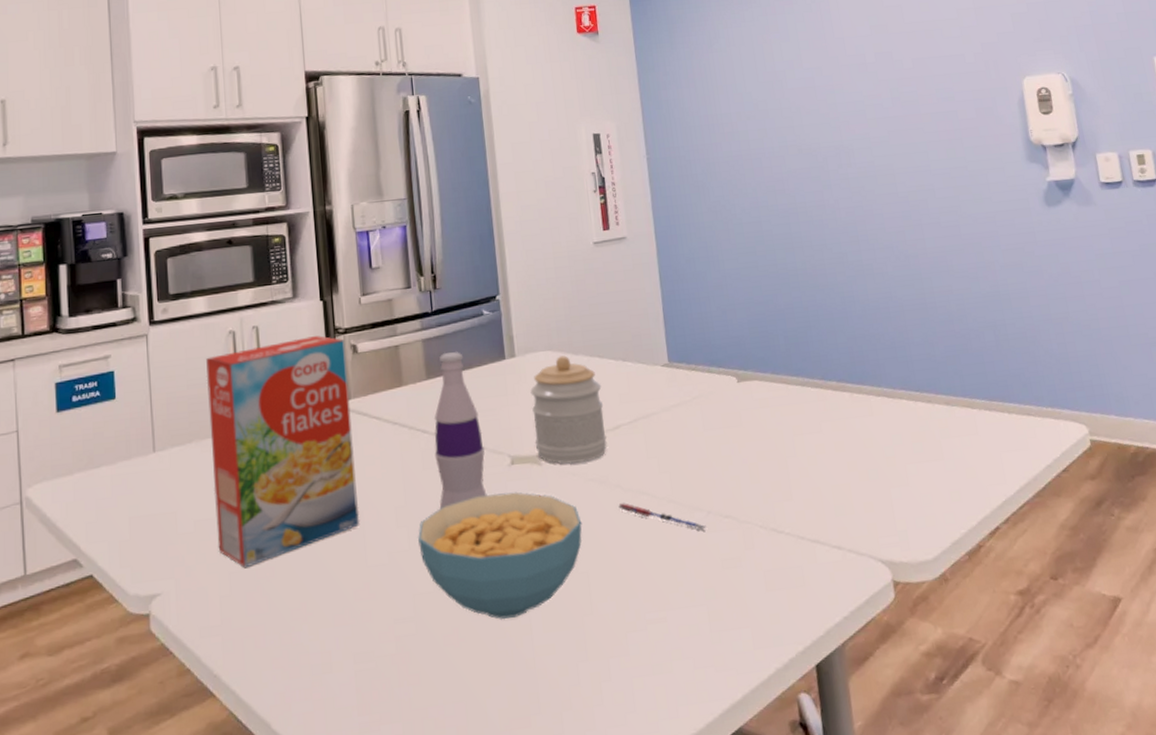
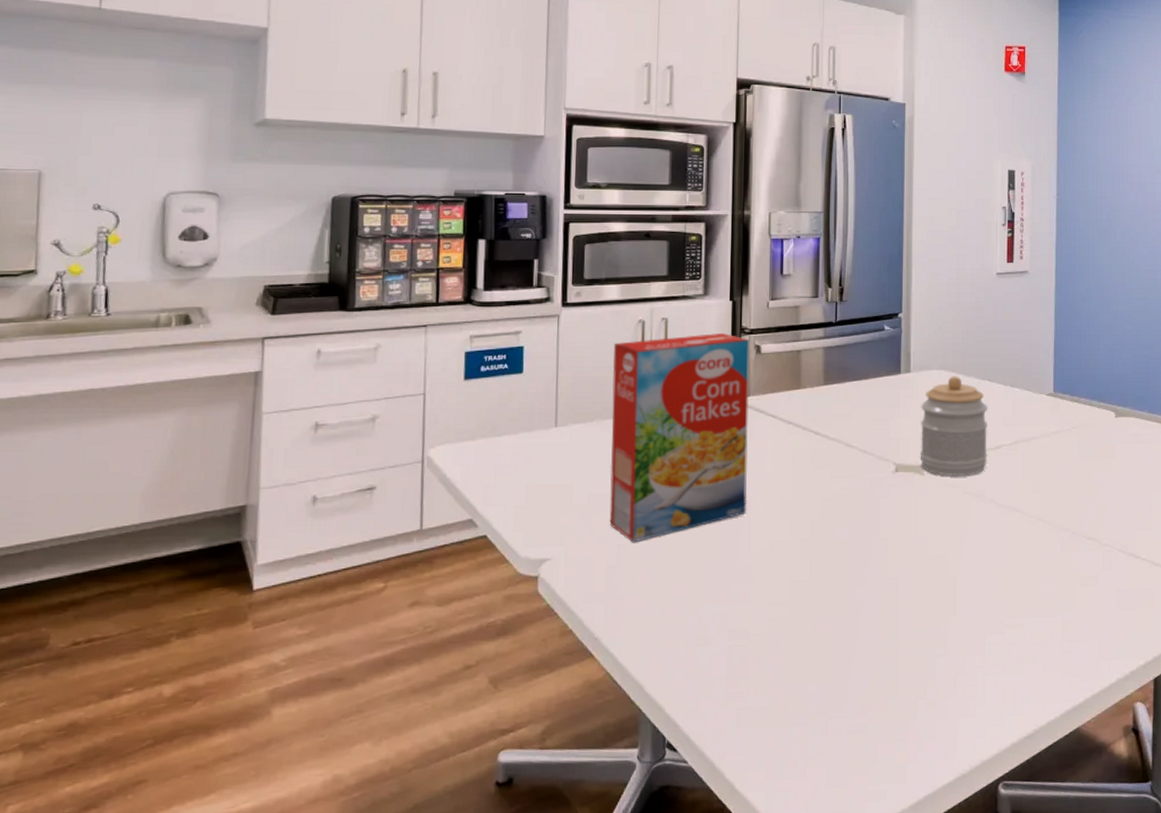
cereal bowl: present [418,492,582,620] -> none [800,496,955,613]
bottle: present [434,352,487,509] -> none [823,362,871,506]
pen: present [618,503,706,531] -> none [991,517,1070,550]

